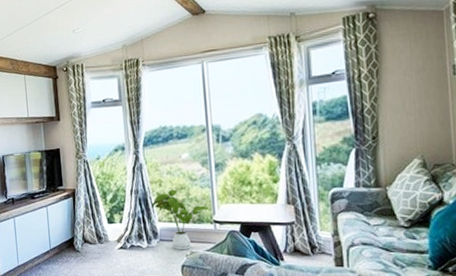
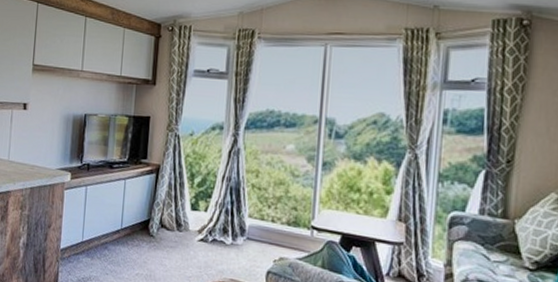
house plant: present [151,189,213,251] -> none [243,183,312,255]

